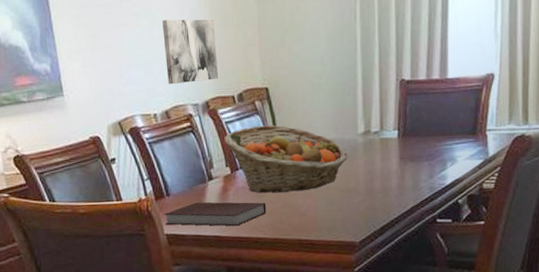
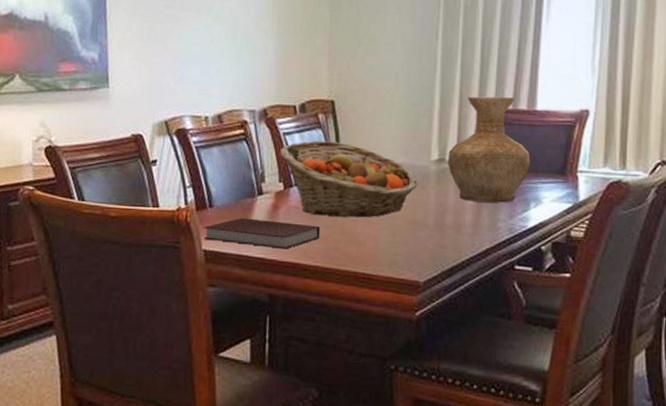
wall art: present [162,19,218,85] -> none [224,18,282,87]
vase: none [372,69,445,167] -> present [447,96,531,203]

